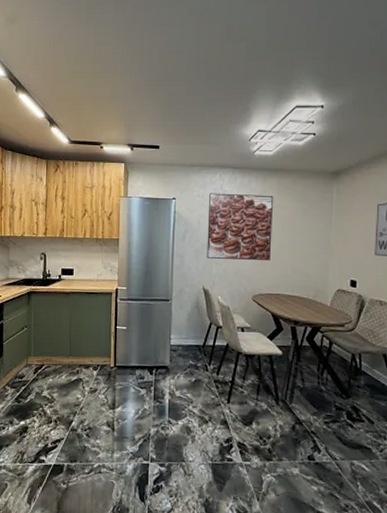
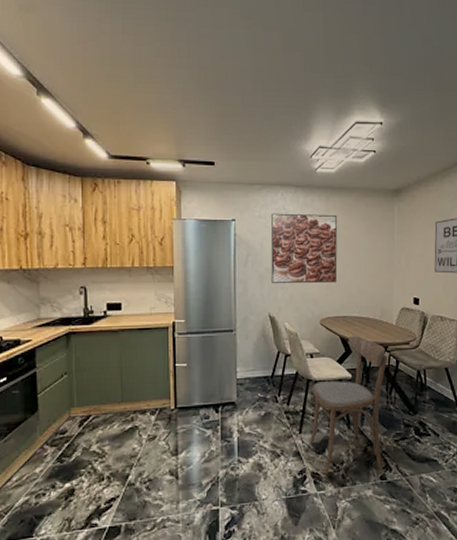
dining chair: none [236,313,321,450] -> present [309,335,388,475]

